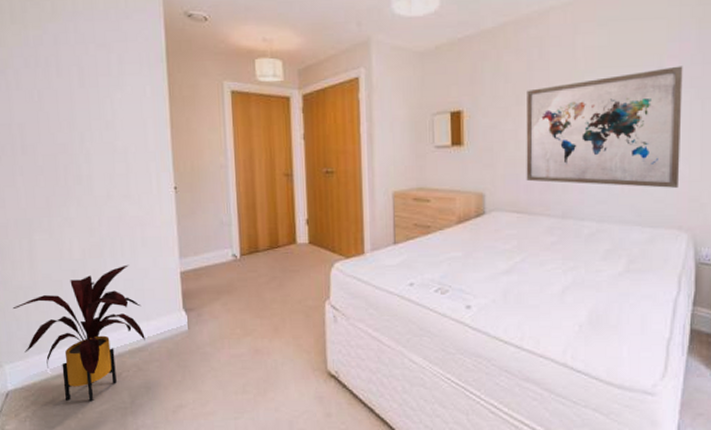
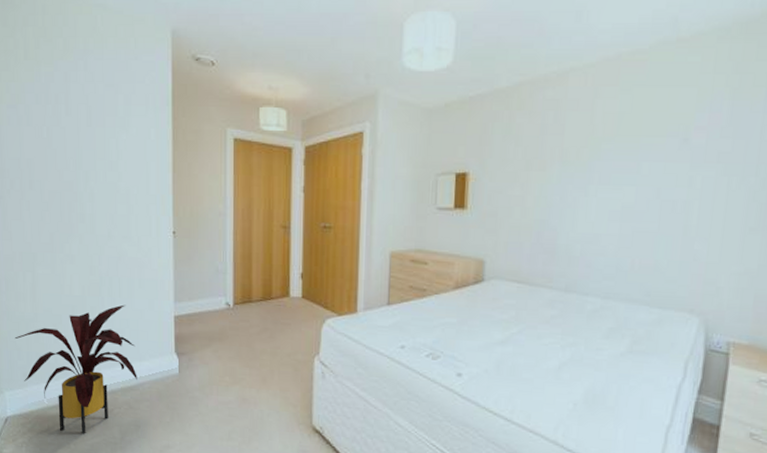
wall art: present [526,66,683,188] -> none [530,138,711,269]

